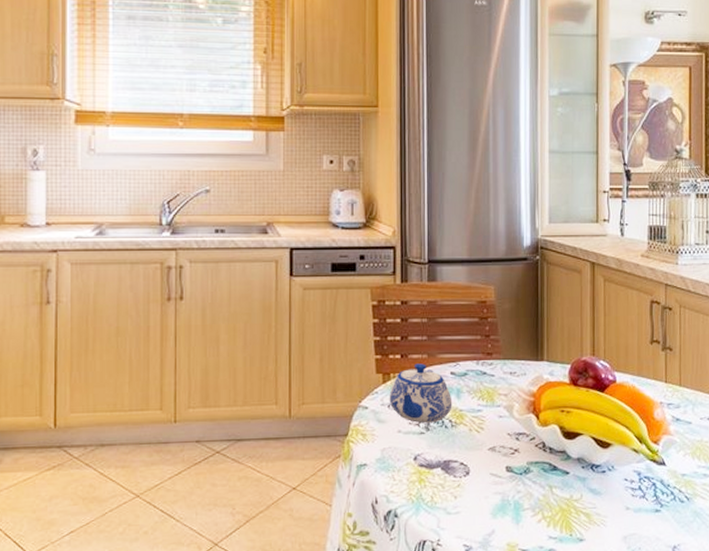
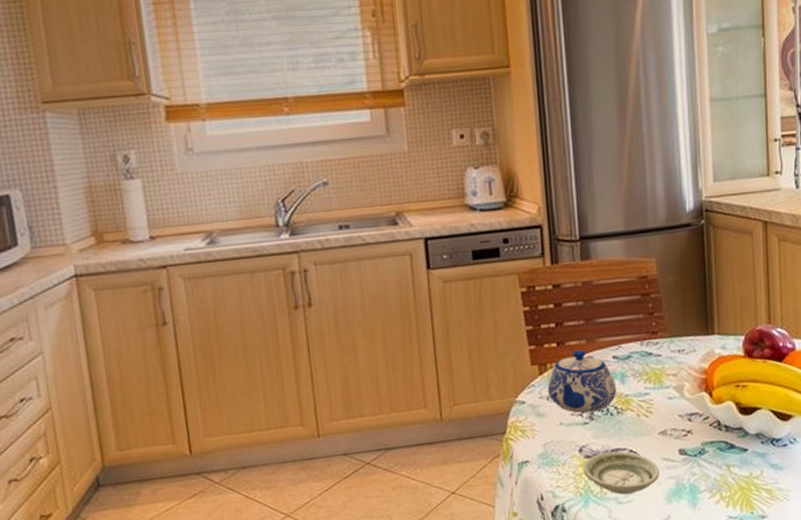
saucer: none [416,463,487,505] -> present [583,451,660,495]

